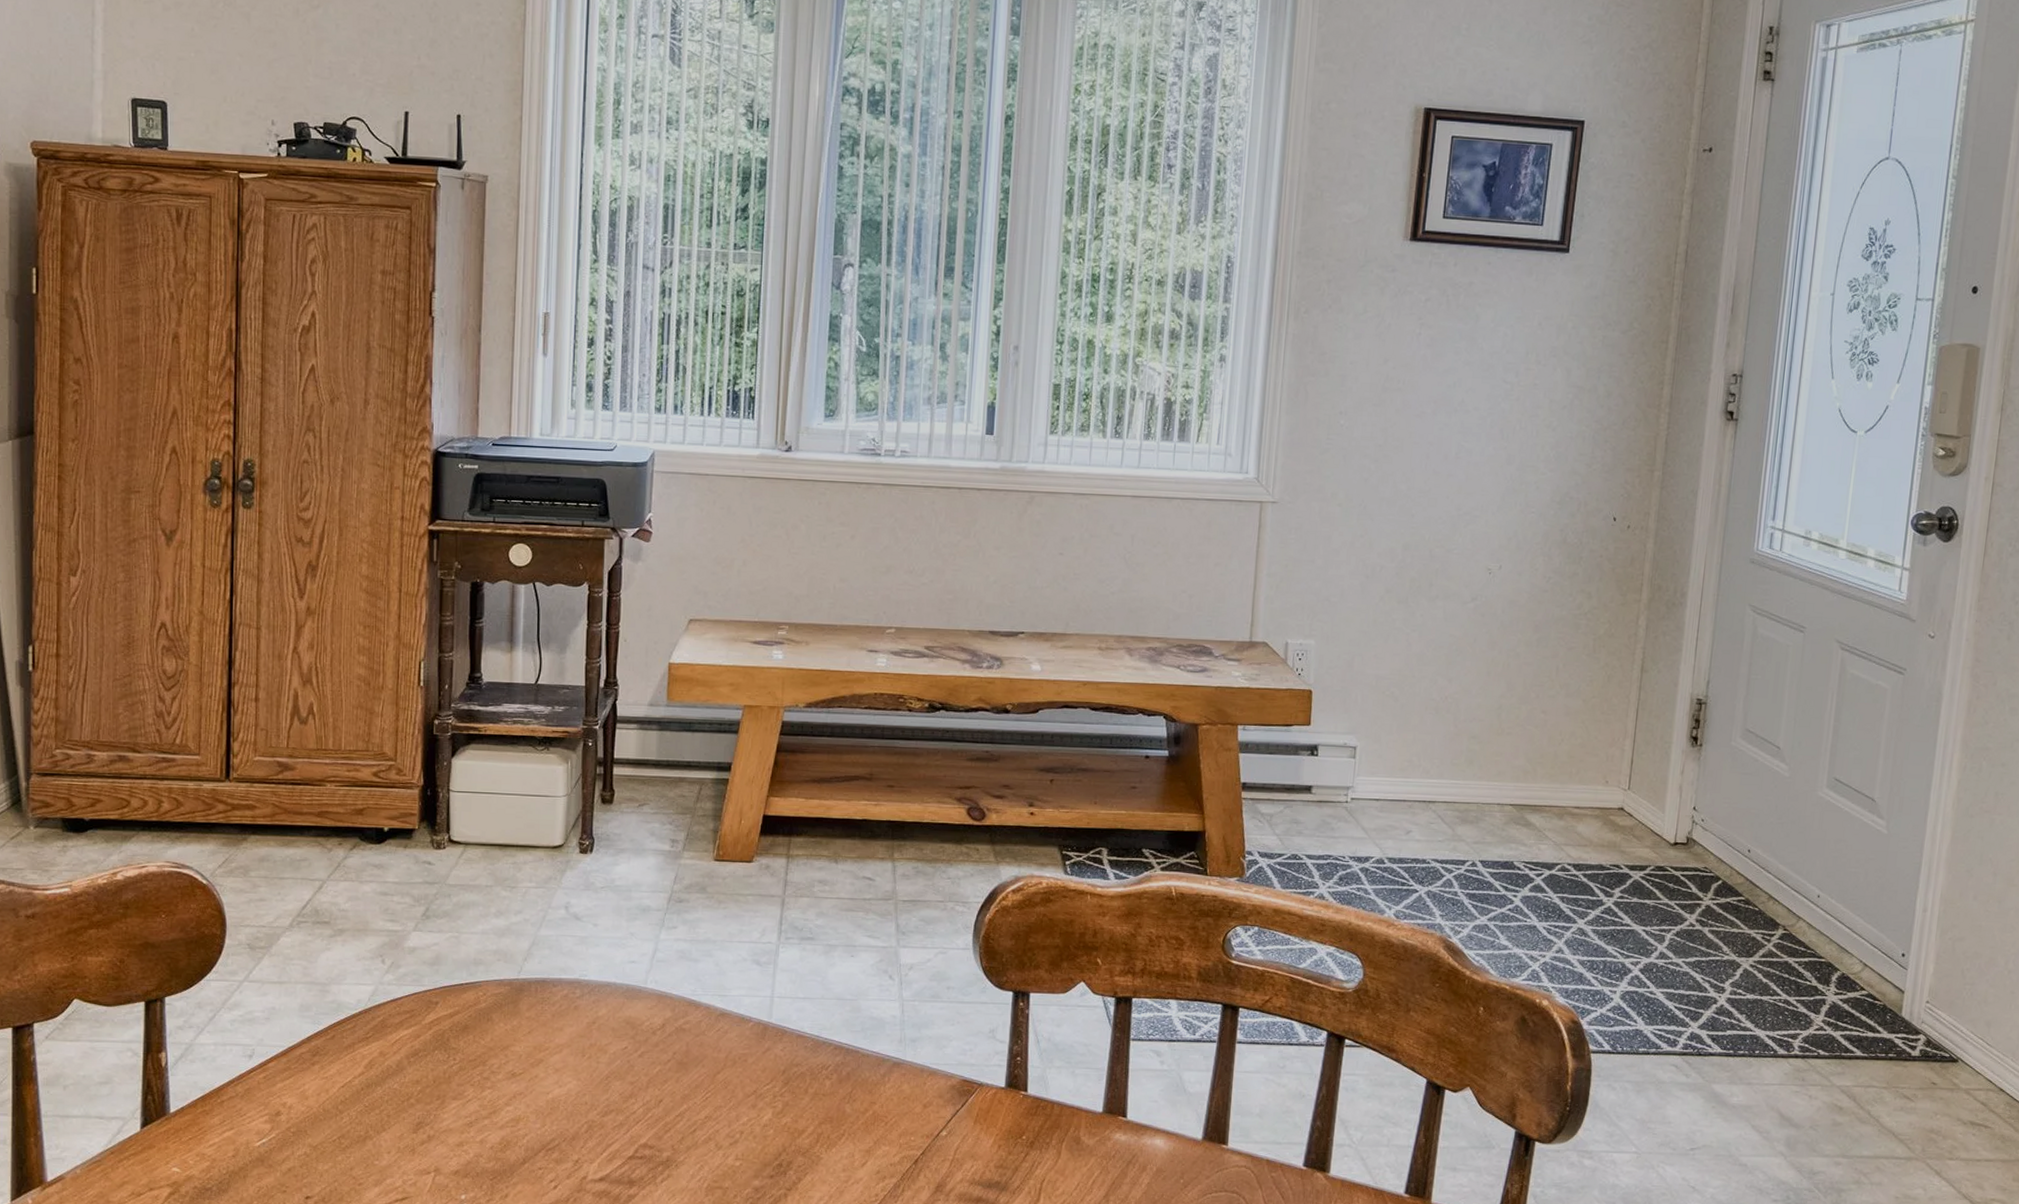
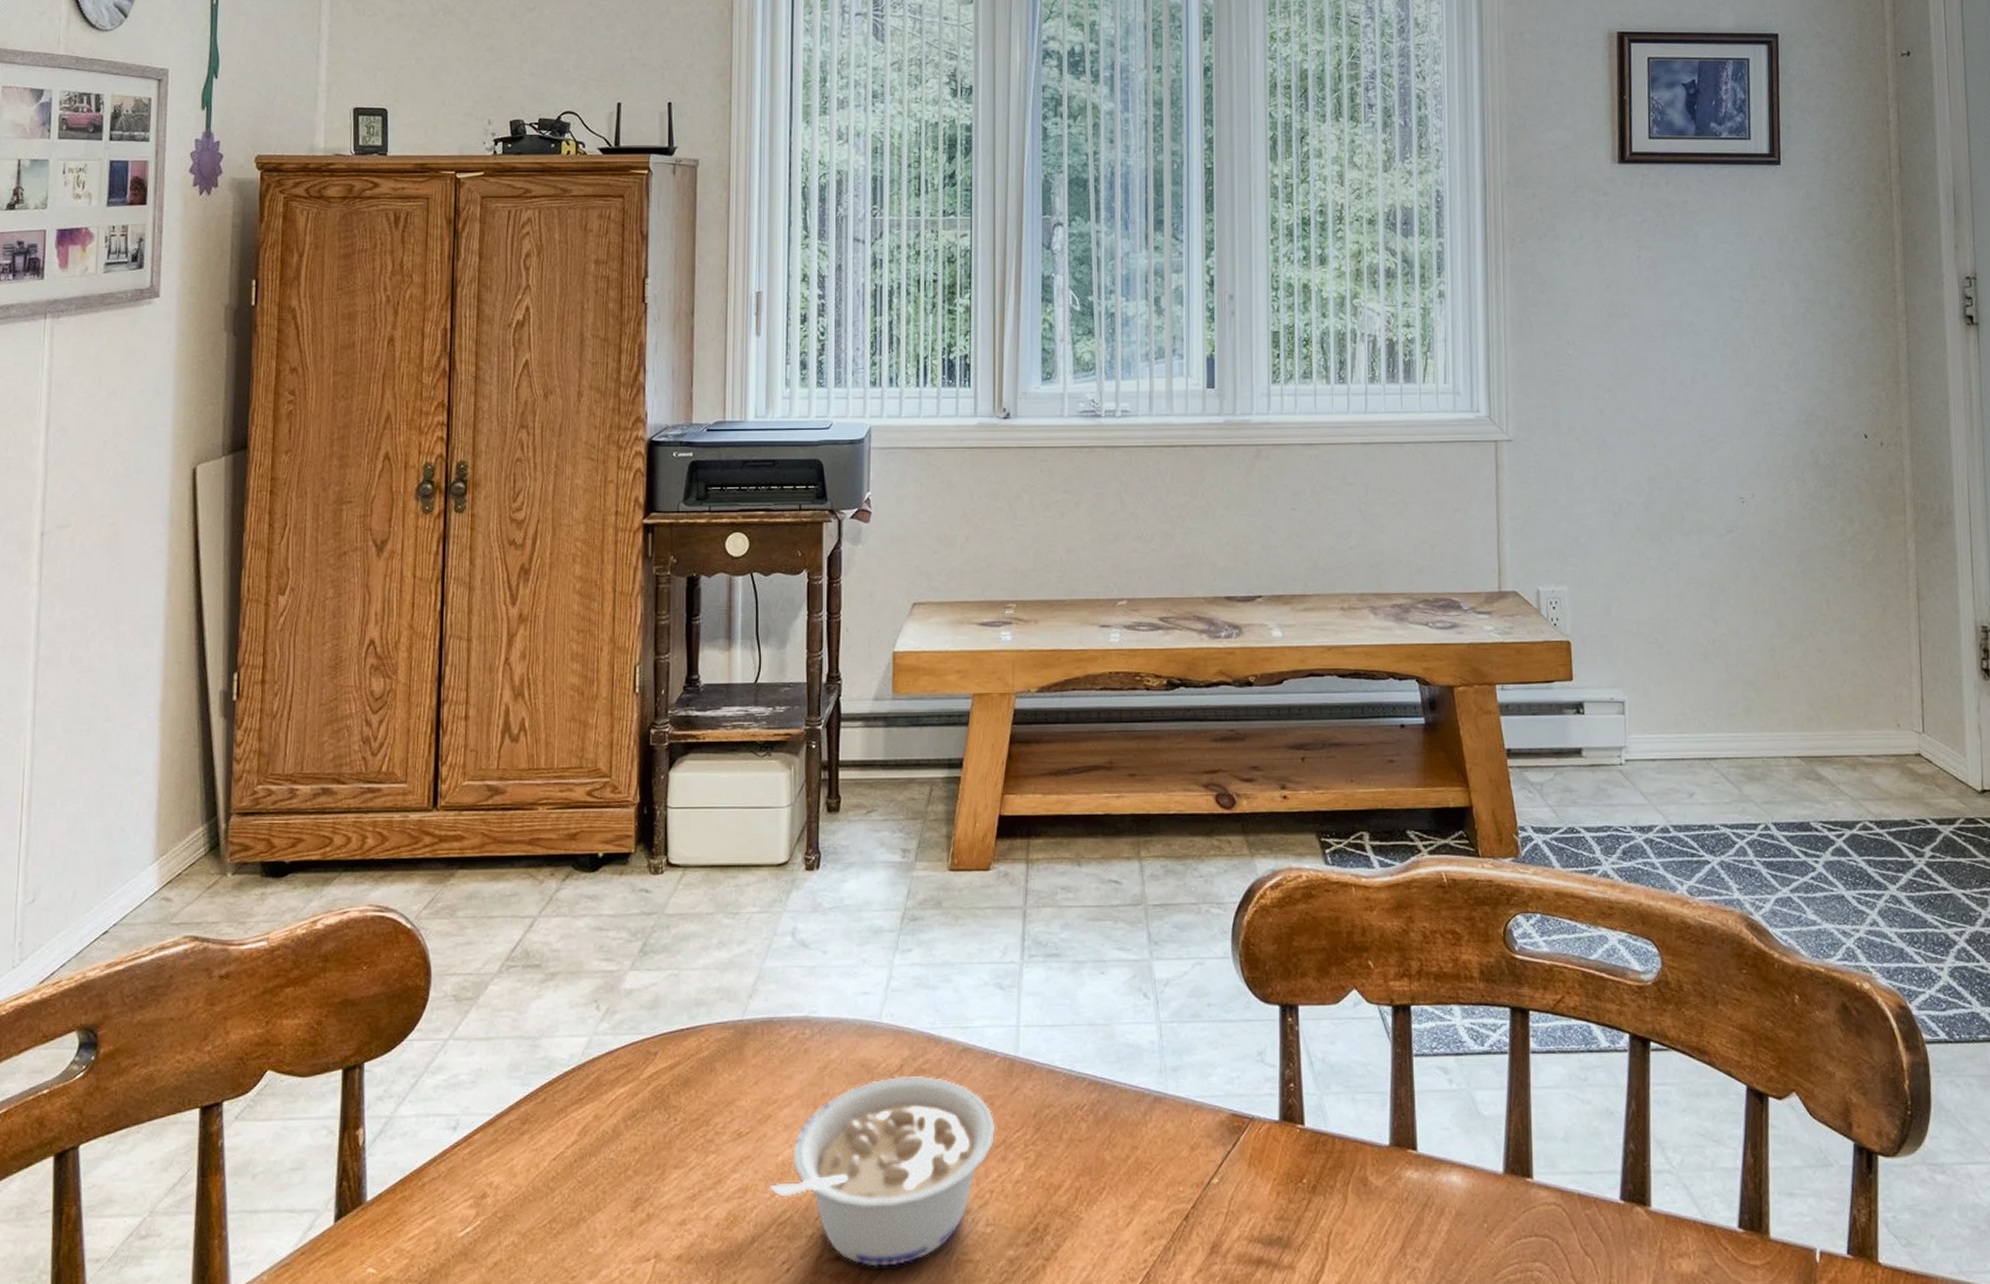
legume: none [540,1034,748,1189] -> present [770,1076,996,1267]

